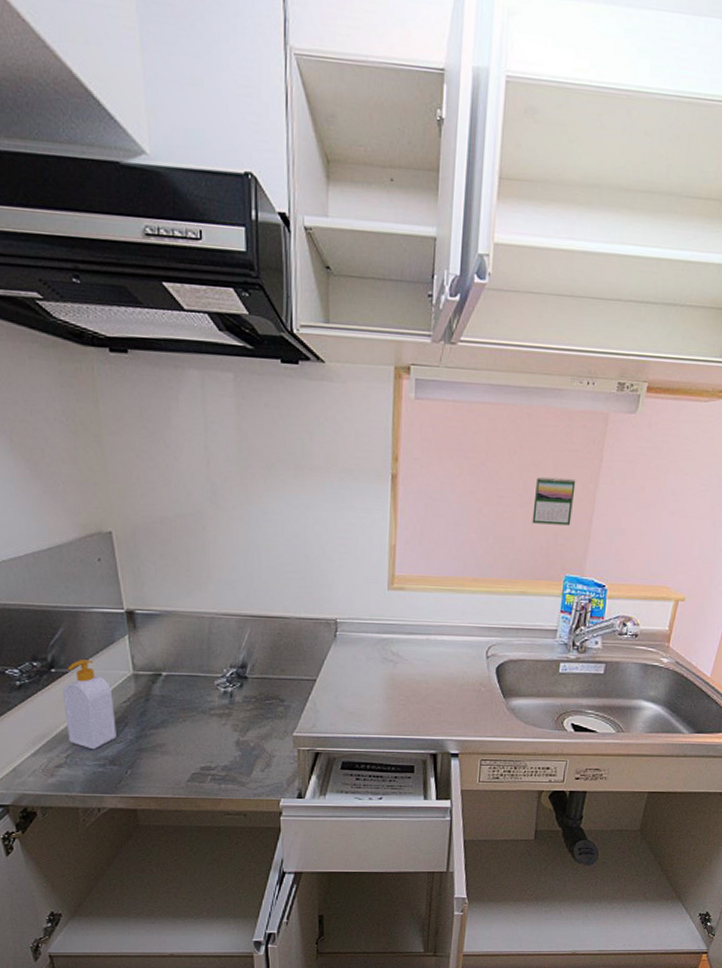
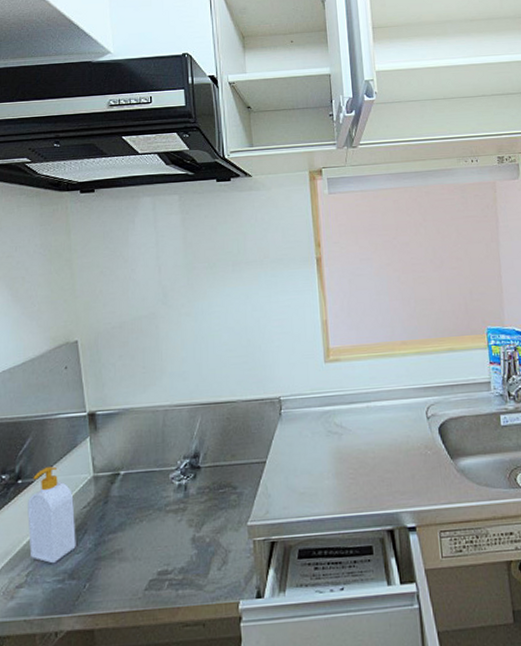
calendar: present [532,476,576,526] -> none [444,240,482,284]

